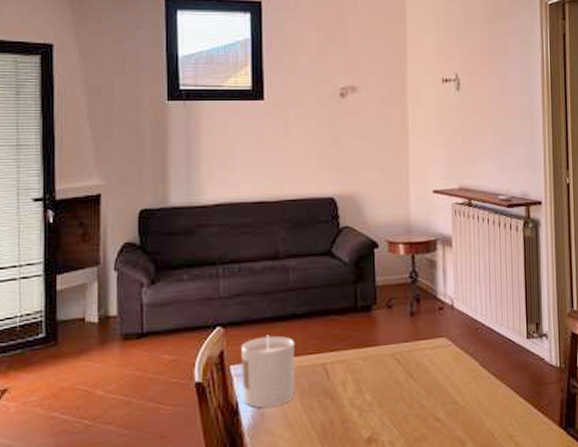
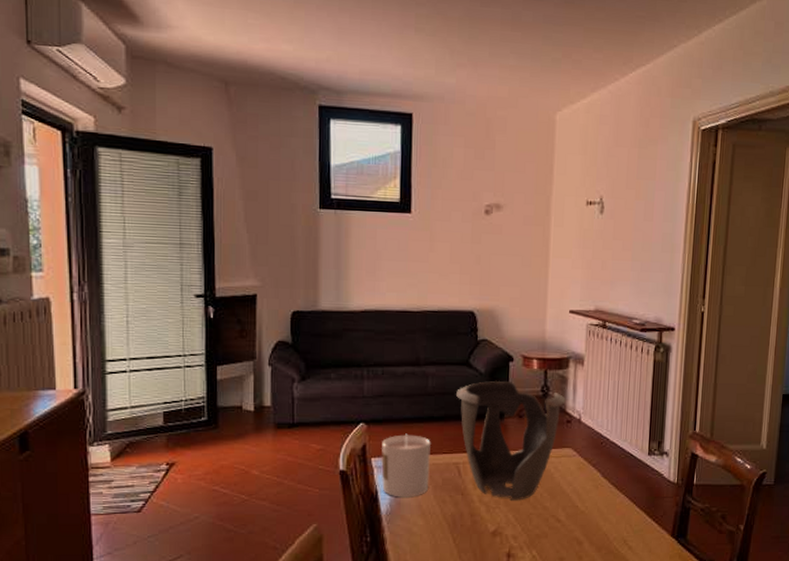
decorative bowl: none [320,269,436,401] -> present [456,380,566,501]

